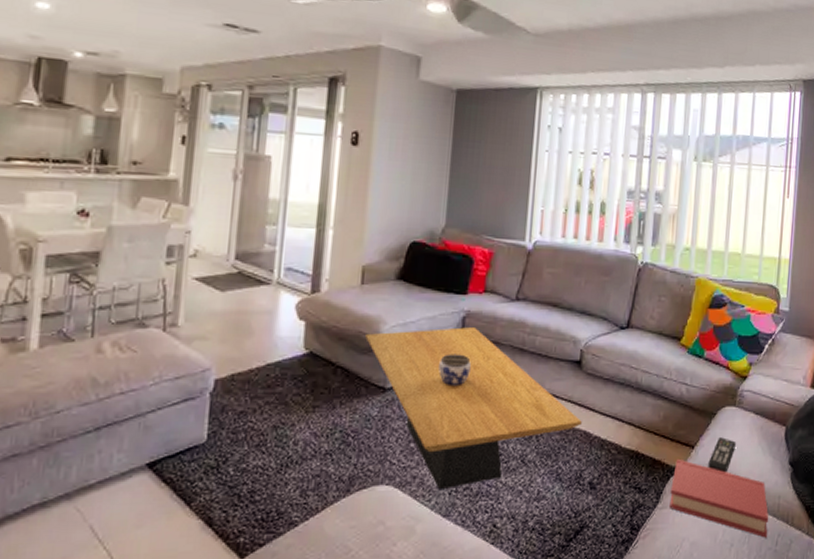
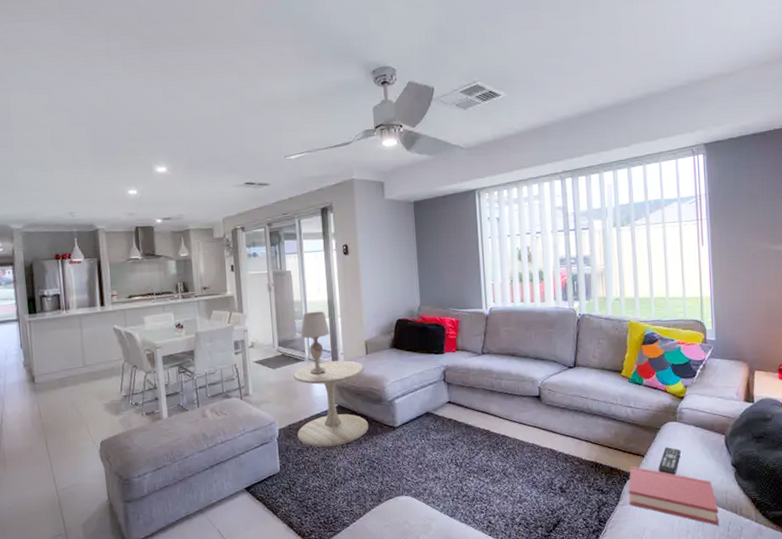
side table: none [241,288,357,409] -> present [293,360,369,447]
table lamp: none [271,216,315,304] -> present [300,311,330,373]
coffee table: present [365,327,582,490] -> none [375,378,547,498]
jar: present [439,354,471,387] -> none [431,398,455,422]

